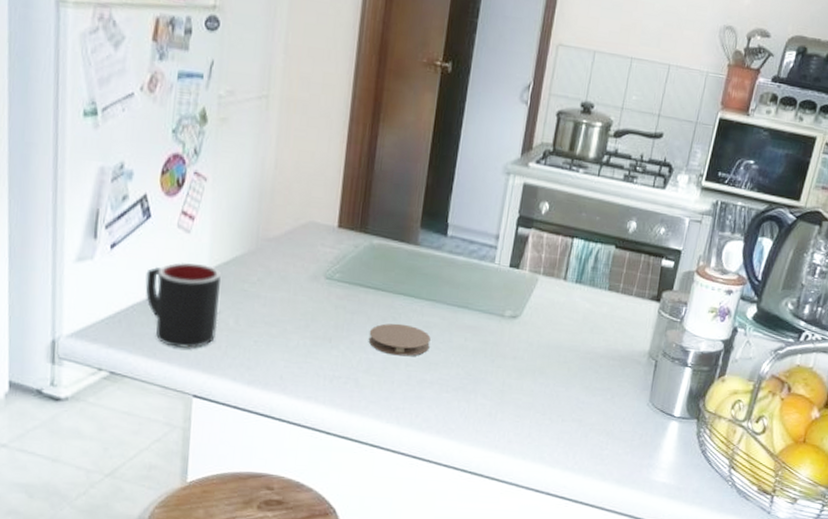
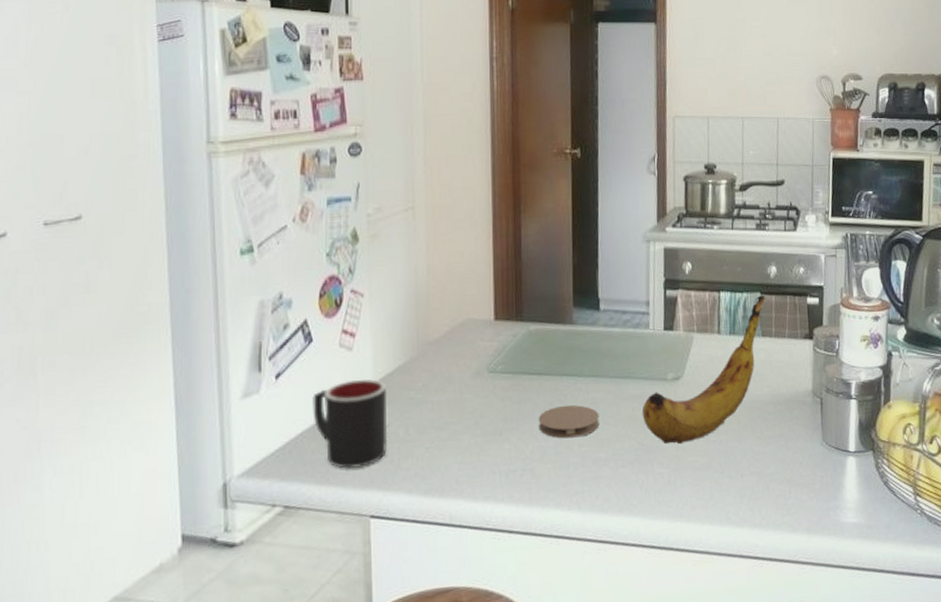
banana: none [473,248,621,381] -> present [642,295,767,445]

